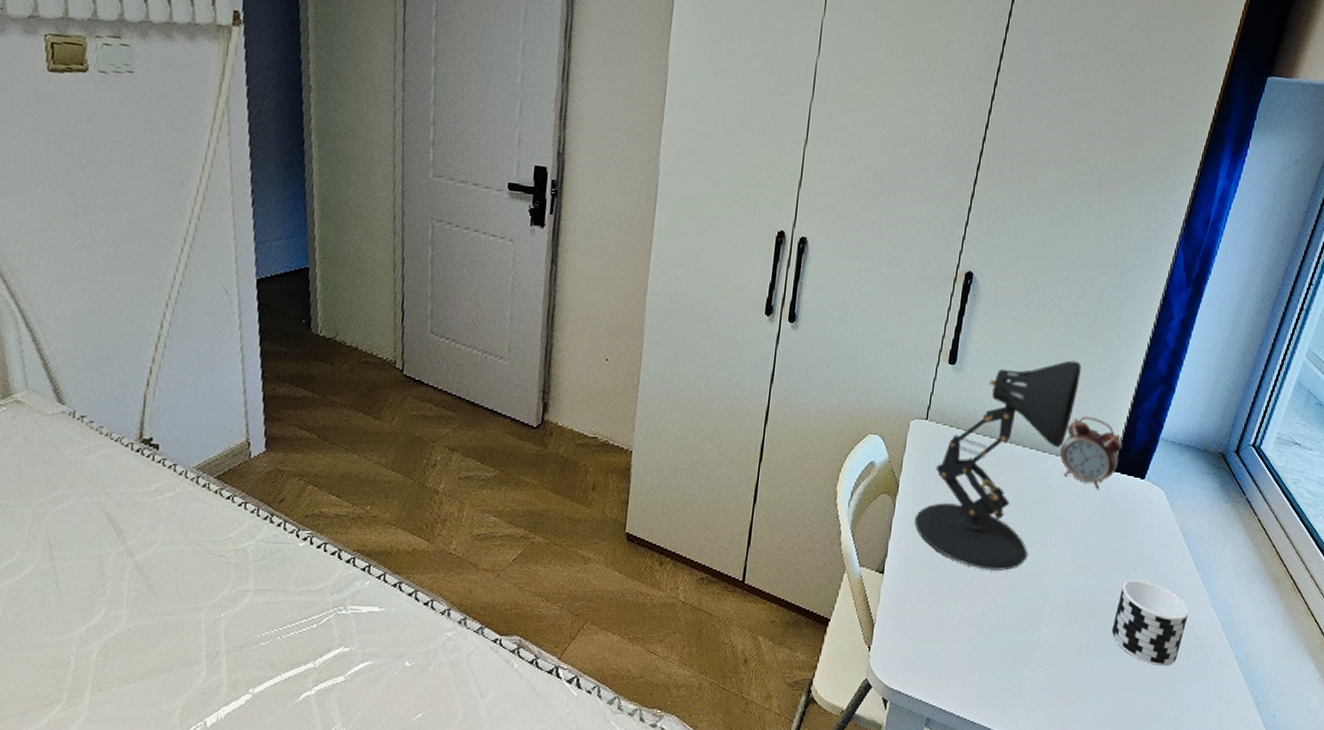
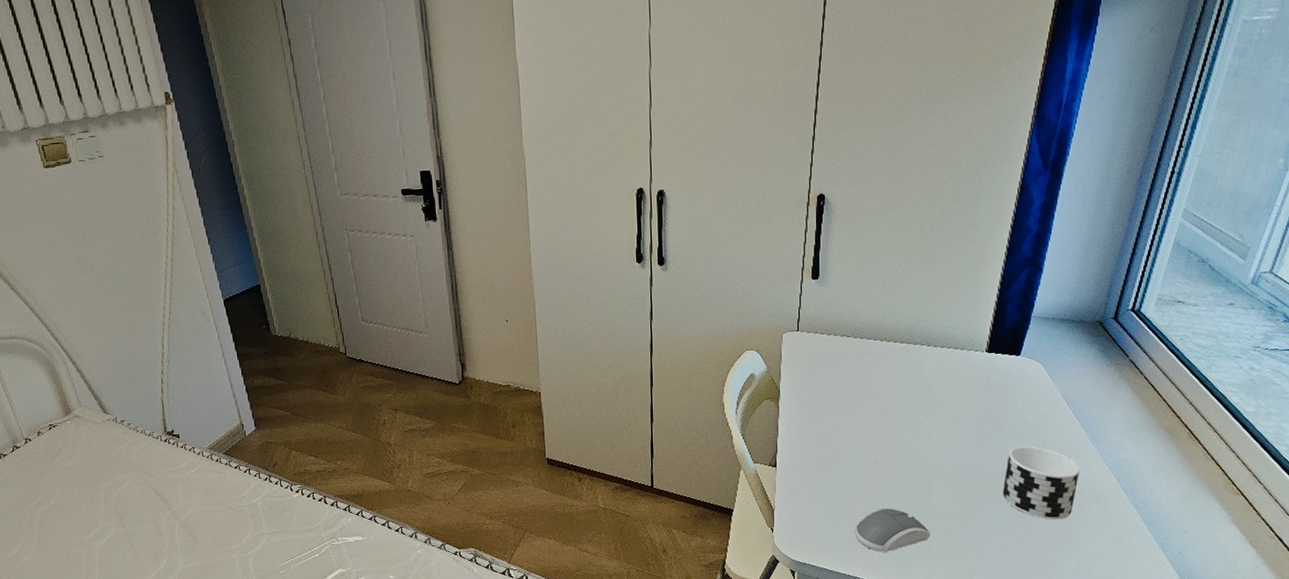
desk lamp: present [915,360,1082,571] -> none [799,258,943,454]
computer mouse: none [957,635,1035,687] -> present [855,508,931,552]
alarm clock: present [1060,416,1123,490] -> none [931,306,994,371]

